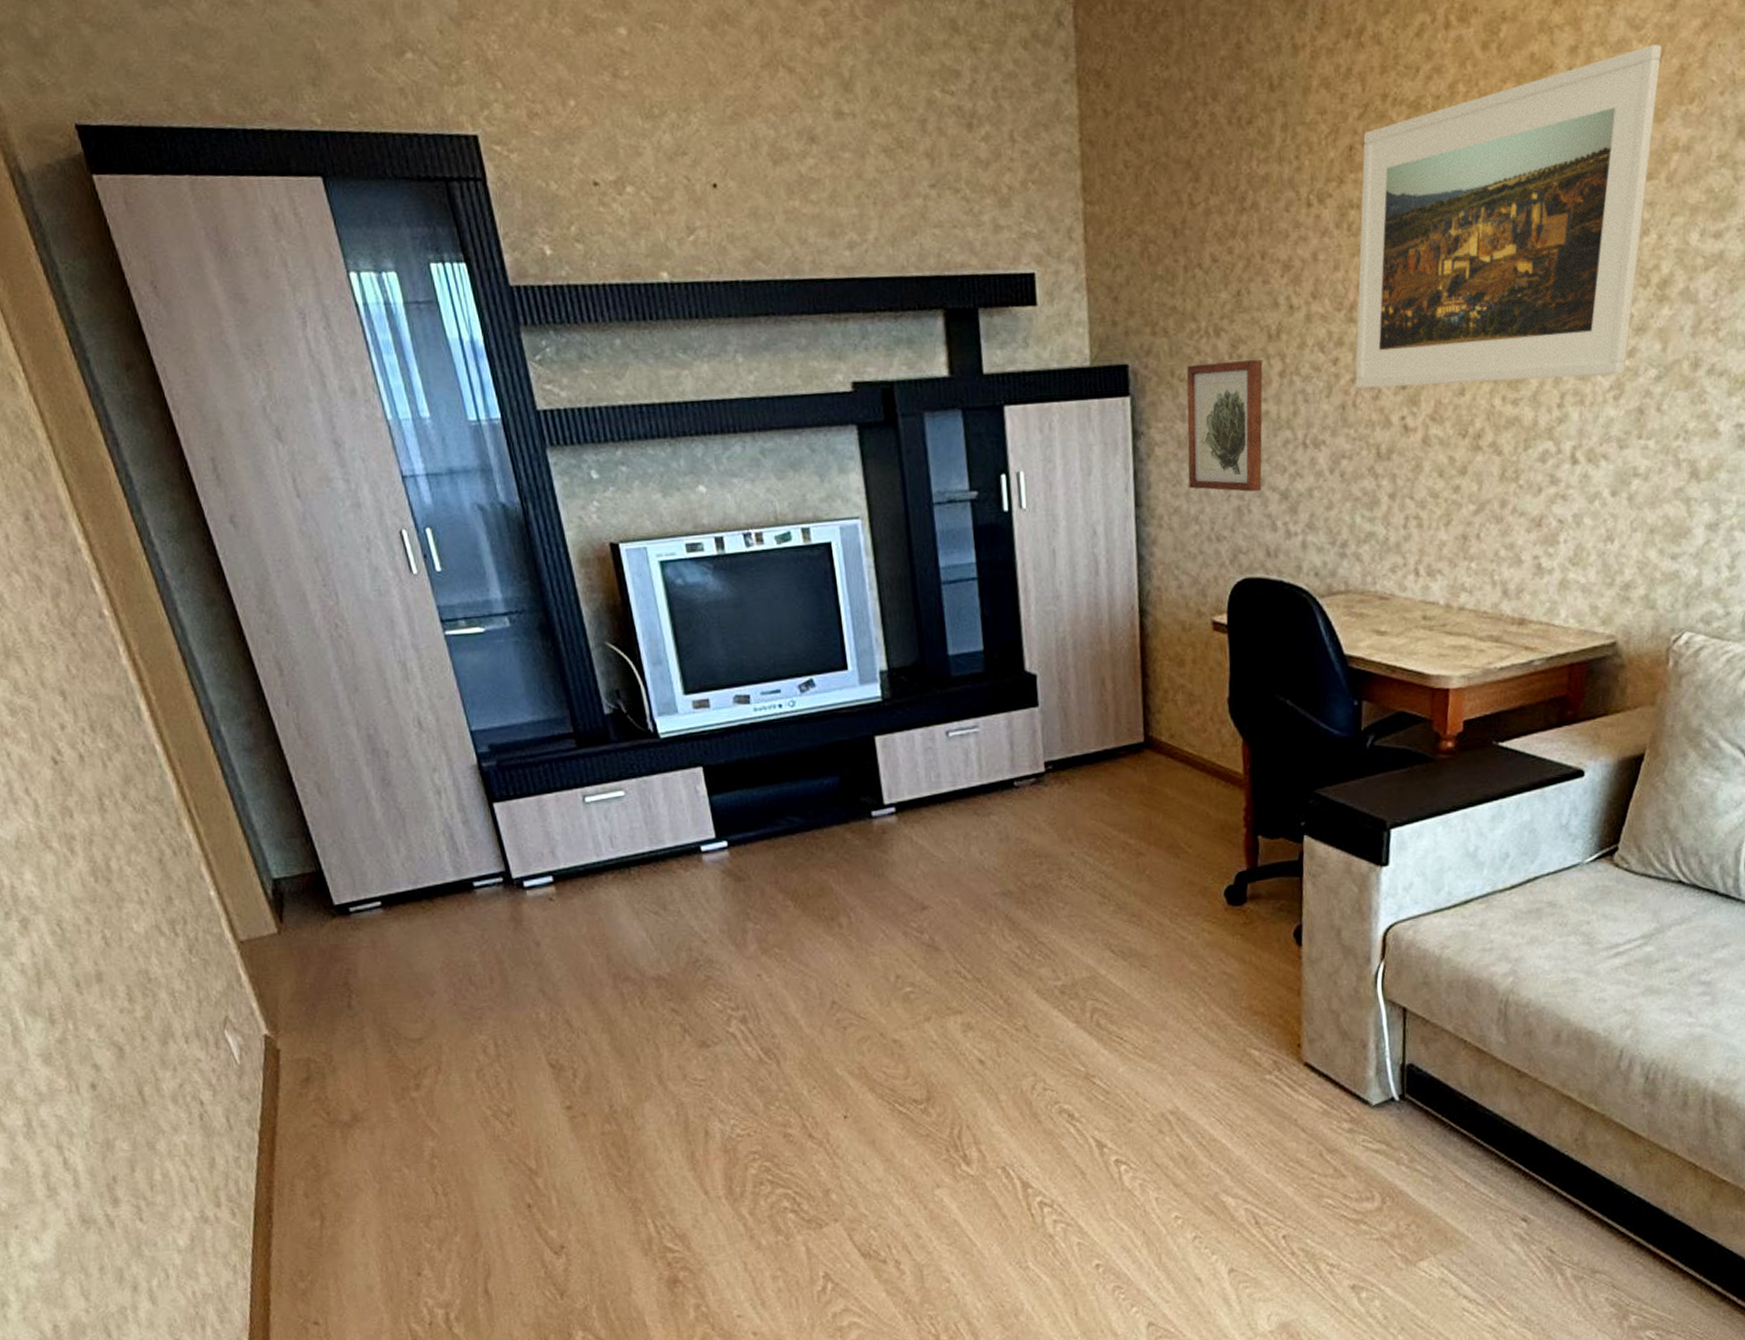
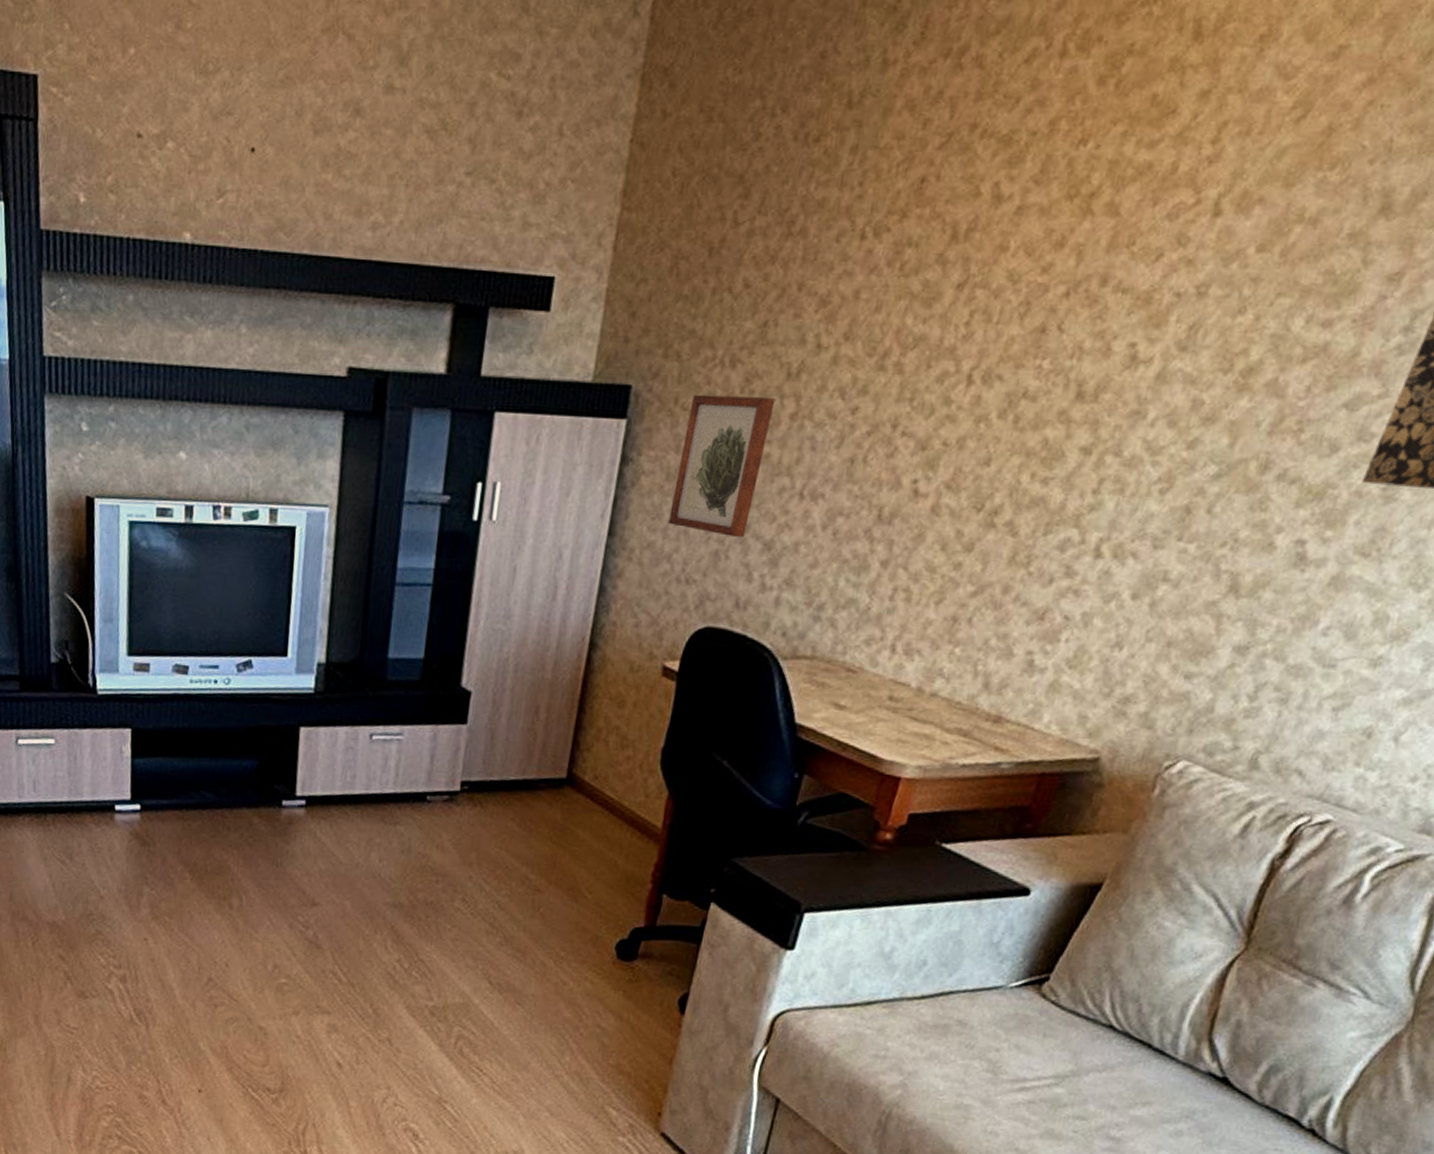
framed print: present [1355,44,1662,389] -> none [870,98,1311,467]

